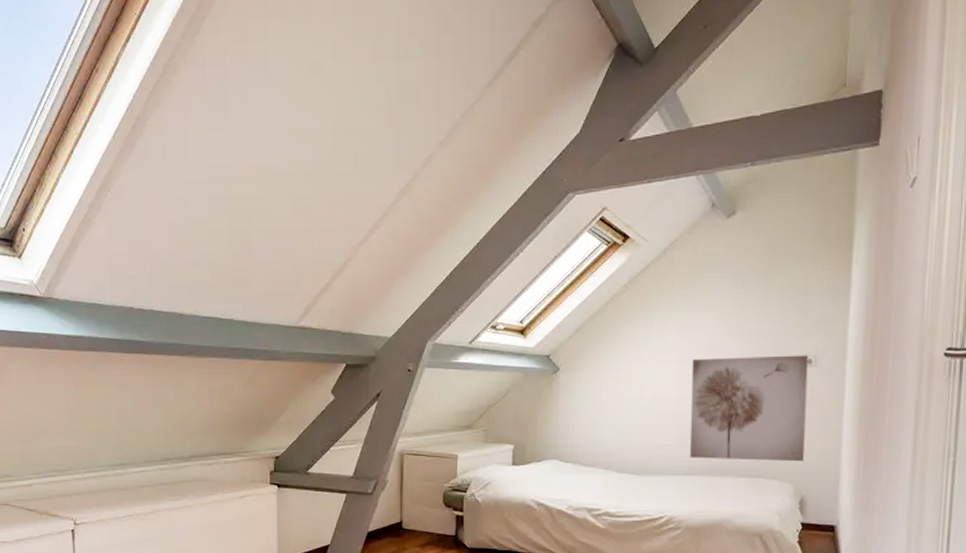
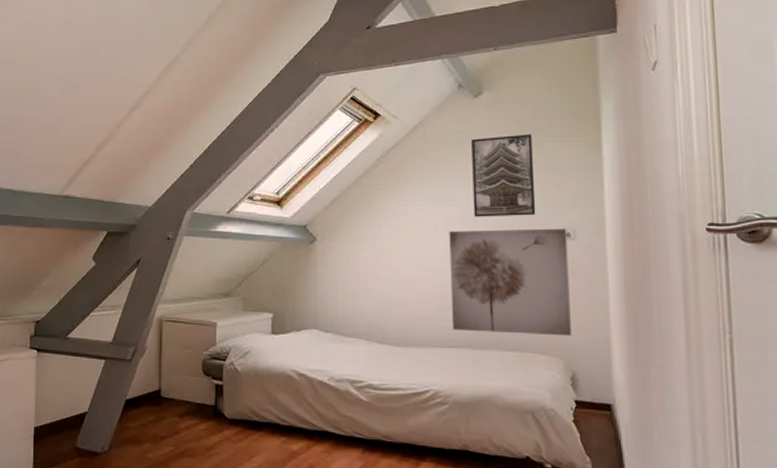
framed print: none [718,256,782,345] -> present [471,134,536,217]

